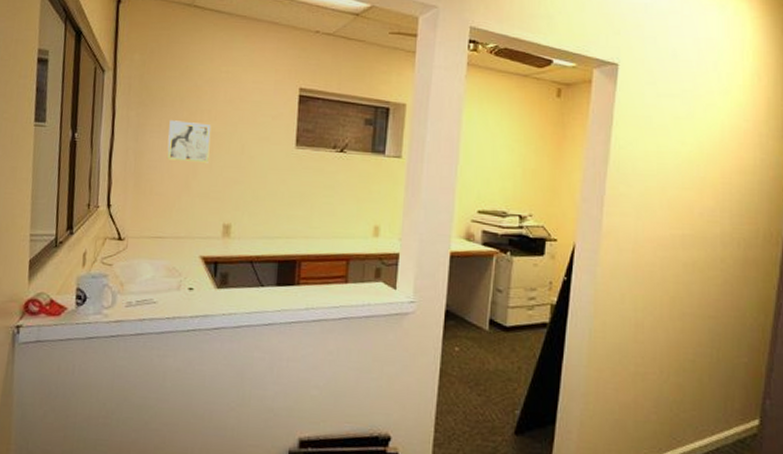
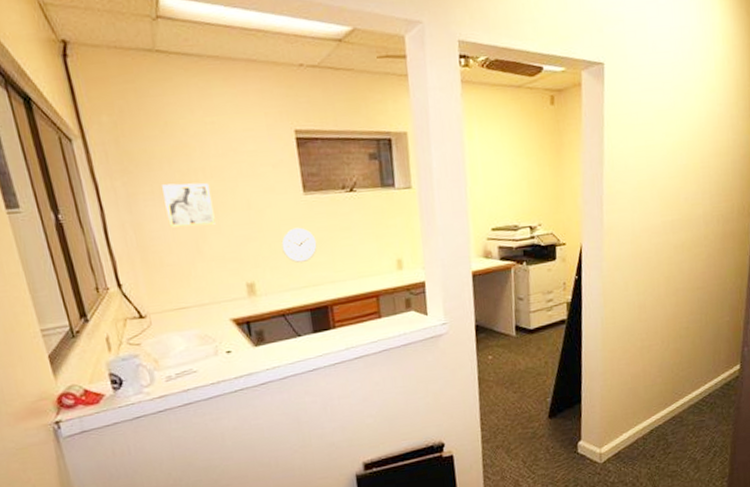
wall clock: none [264,178,299,214] -> present [281,227,317,263]

